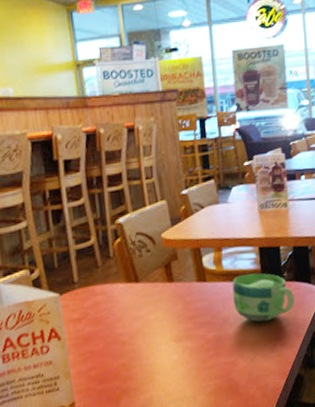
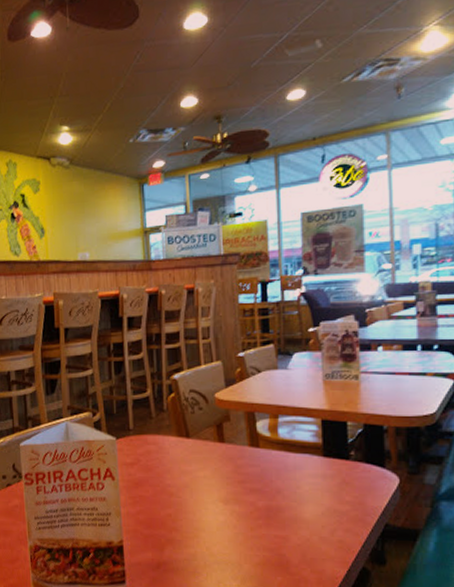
cup: present [232,273,295,322] -> none [288,446,363,501]

